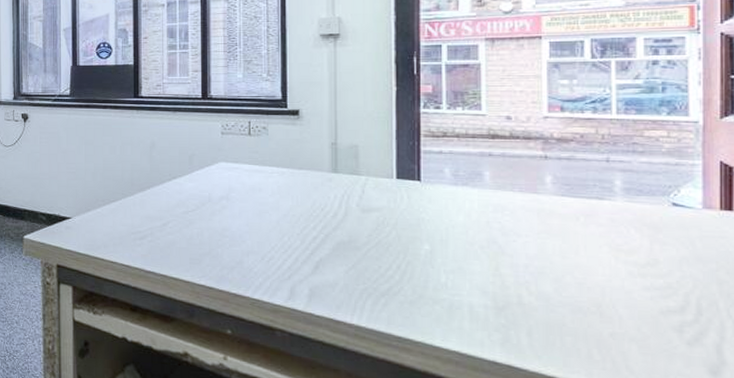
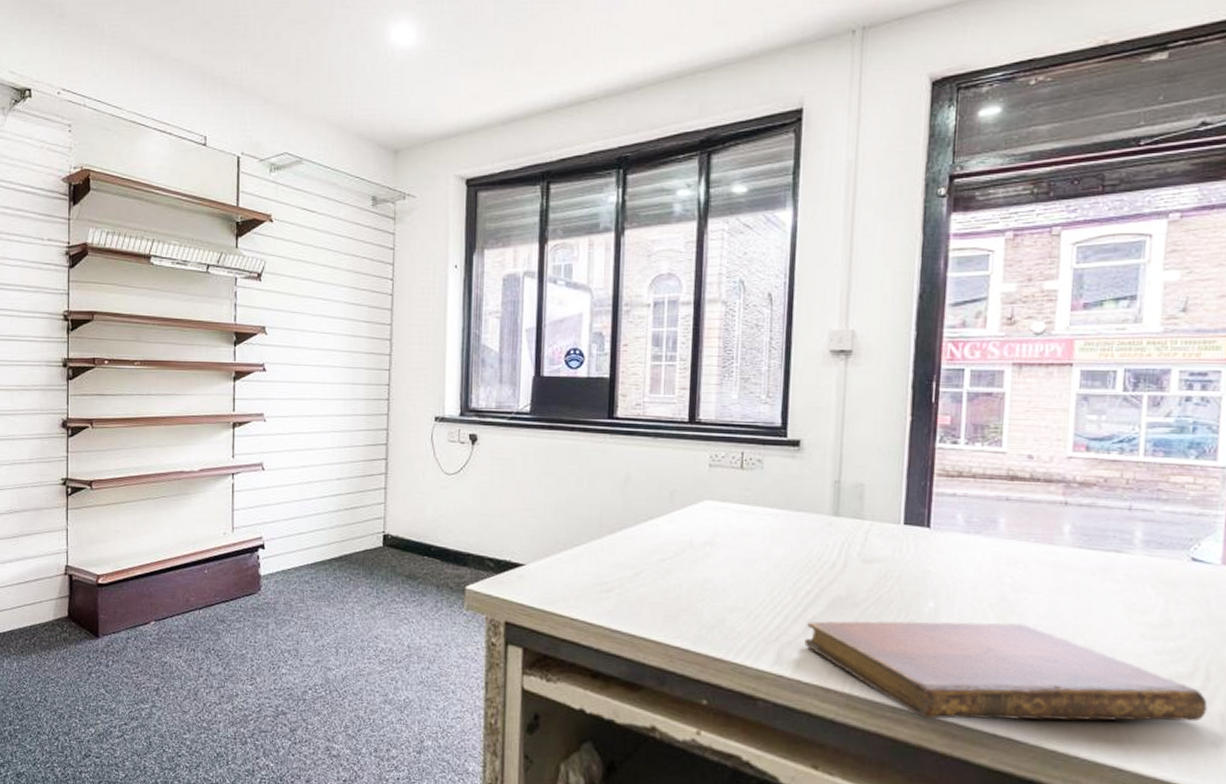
notebook: none [314,262,701,352] -> present [804,621,1208,722]

